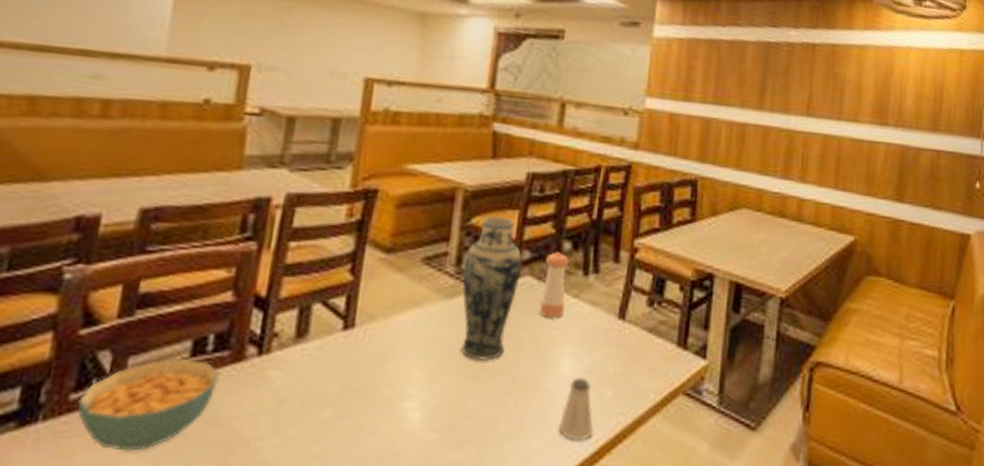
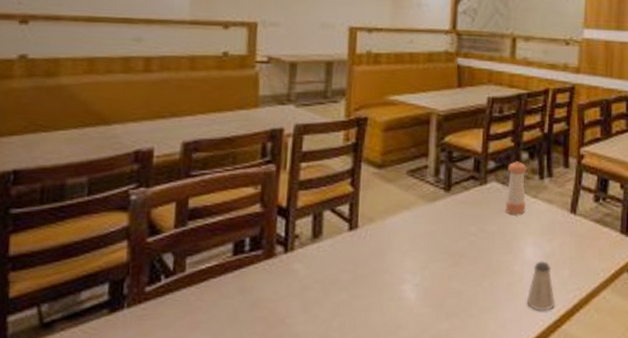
cereal bowl: present [77,358,220,452] -> none [152,257,256,329]
vase: present [461,215,523,361] -> none [441,134,489,250]

